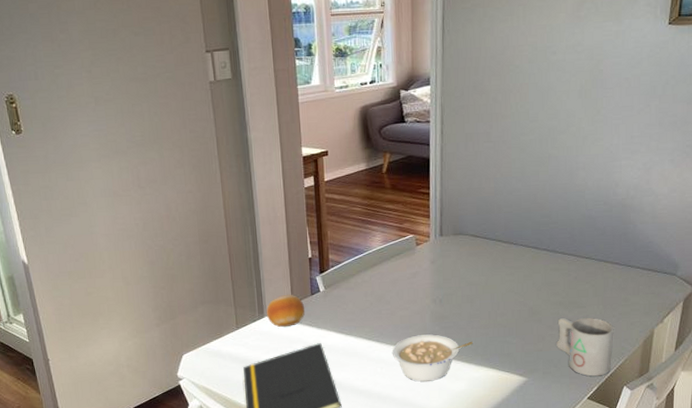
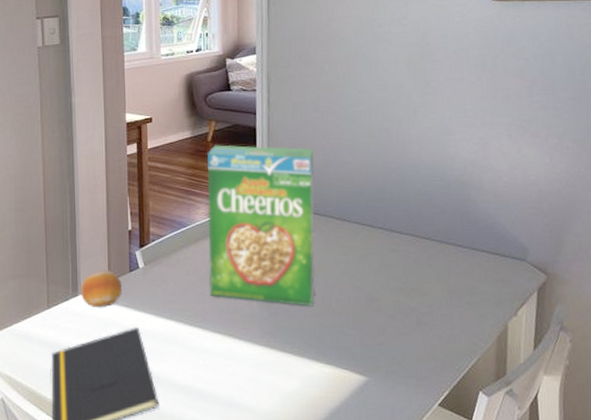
cereal box: none [381,176,485,321] -> present [206,145,316,307]
legume: present [392,334,473,382] -> none [216,321,305,378]
mug: present [556,317,614,377] -> none [399,306,463,378]

